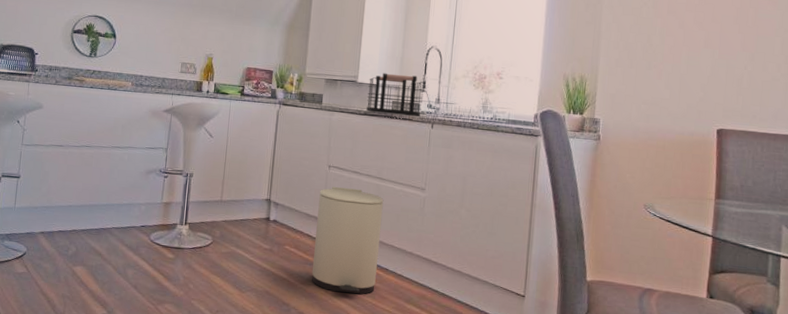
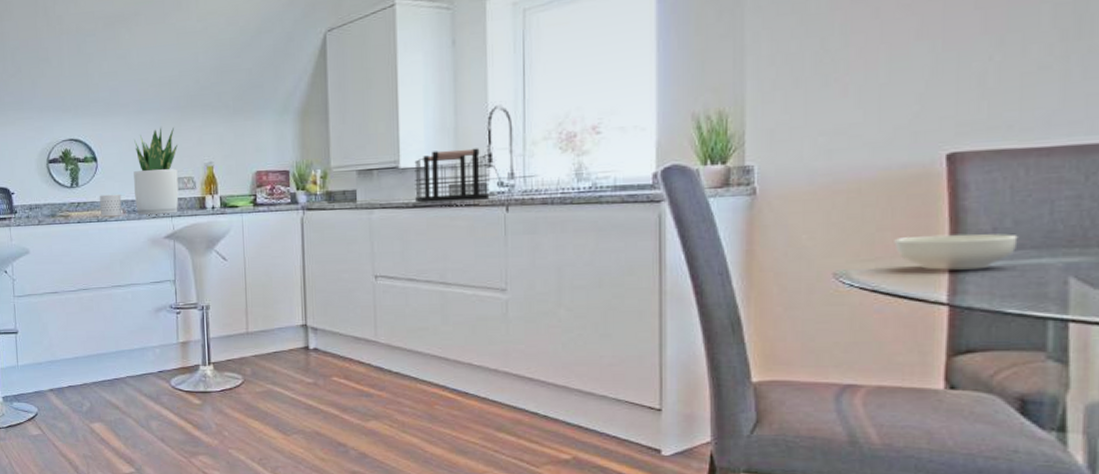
mug: none [112,67,132,88] -> present [100,194,123,217]
planter: none [143,19,186,92] -> present [134,127,179,215]
pedal bin: present [311,187,384,295] -> none [367,300,454,426]
bowl: none [682,184,755,213] -> present [894,234,1018,270]

